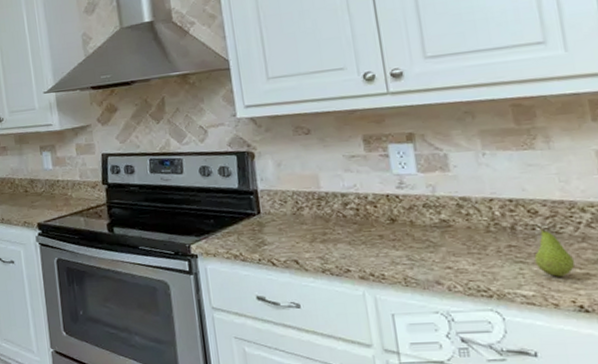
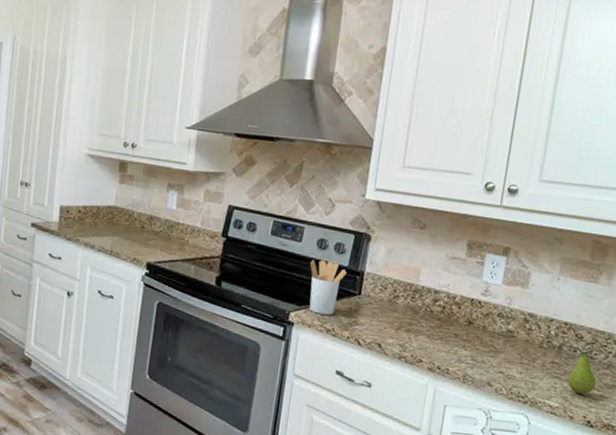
utensil holder: none [197,186,239,241] -> present [309,259,347,315]

